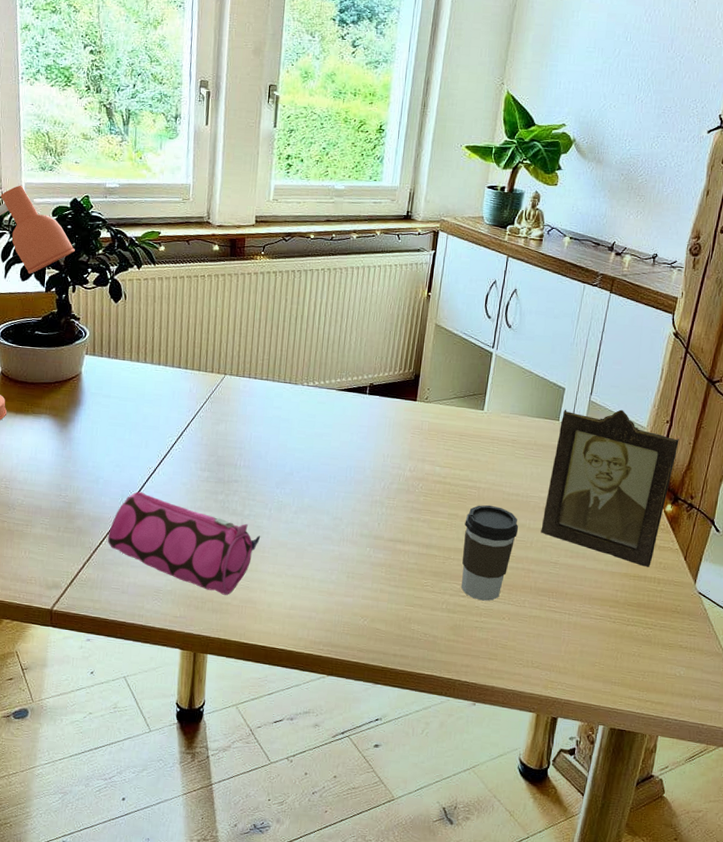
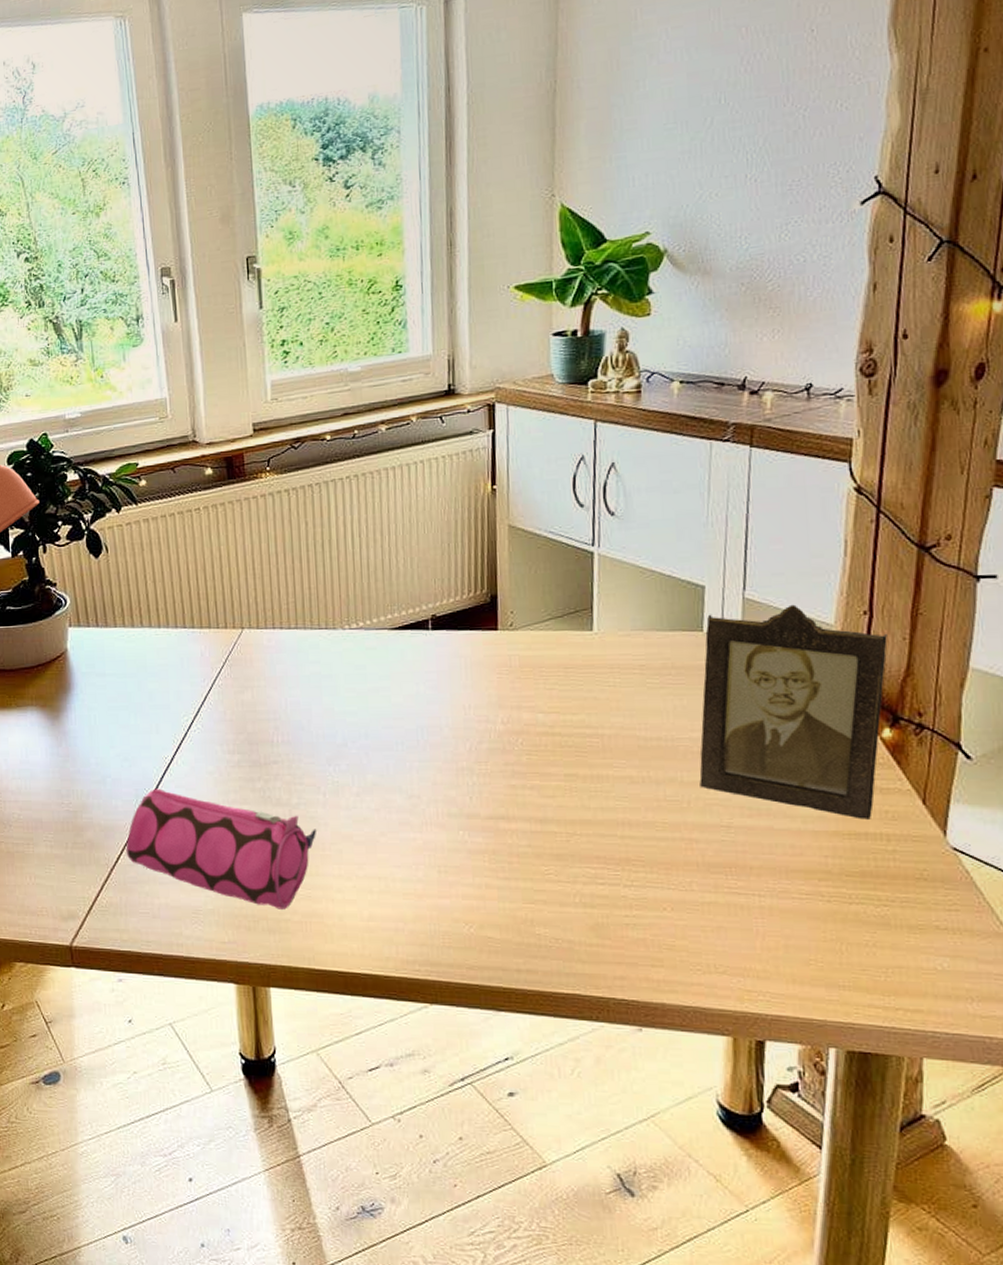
coffee cup: present [461,504,519,601] -> none [589,756,668,888]

